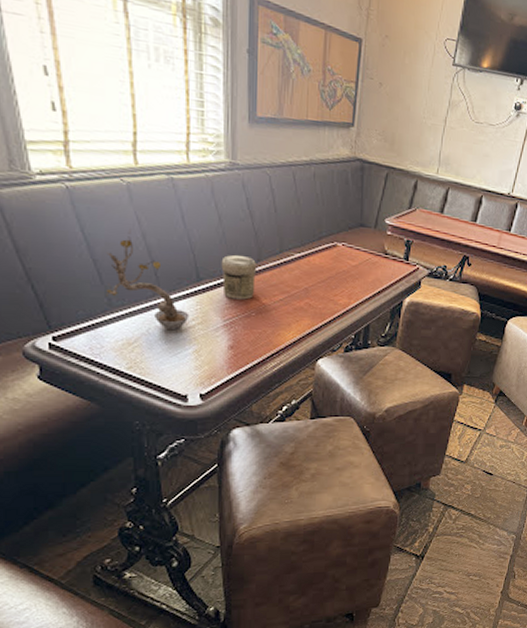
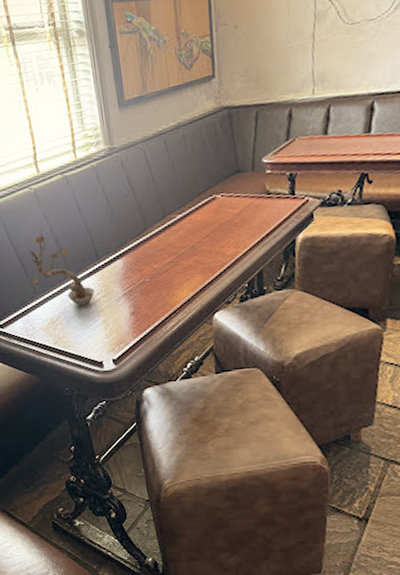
jar: present [221,254,257,300] -> none [114,228,146,270]

